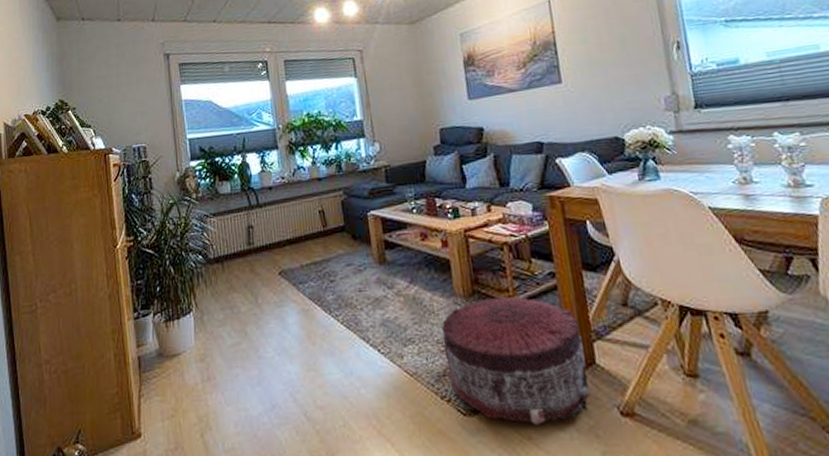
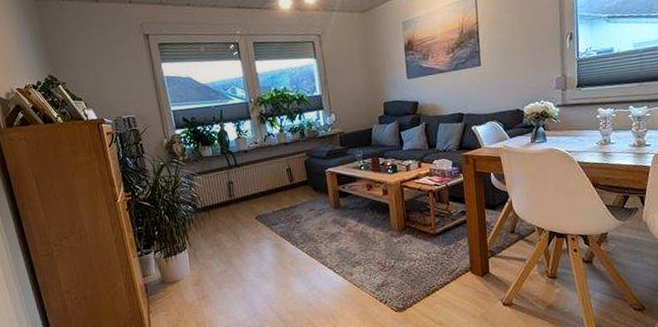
pouf: present [441,296,591,425] -> none [381,228,484,315]

